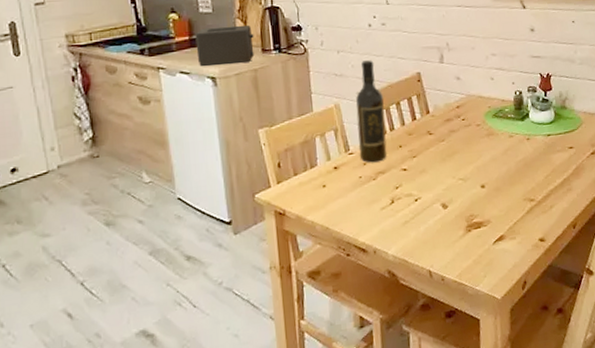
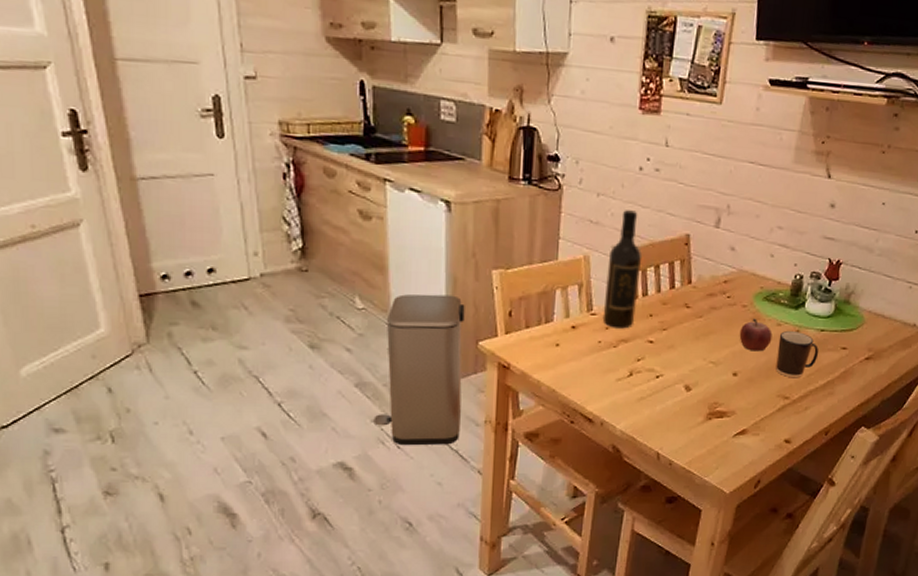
pedal bin: none [169,157,249,304] -> present [373,294,465,446]
toaster: present [195,24,254,66] -> none [431,140,502,191]
fruit: none [479,134,508,164] -> present [739,318,773,352]
mug: none [513,139,551,182] -> present [775,330,819,378]

